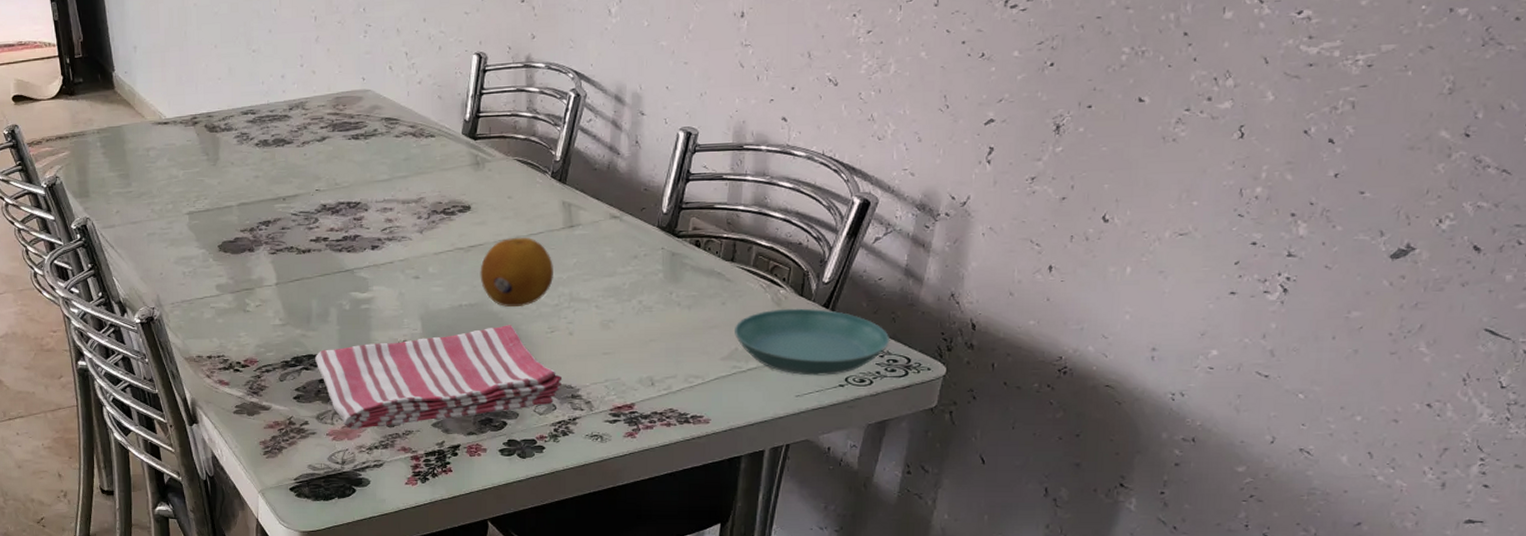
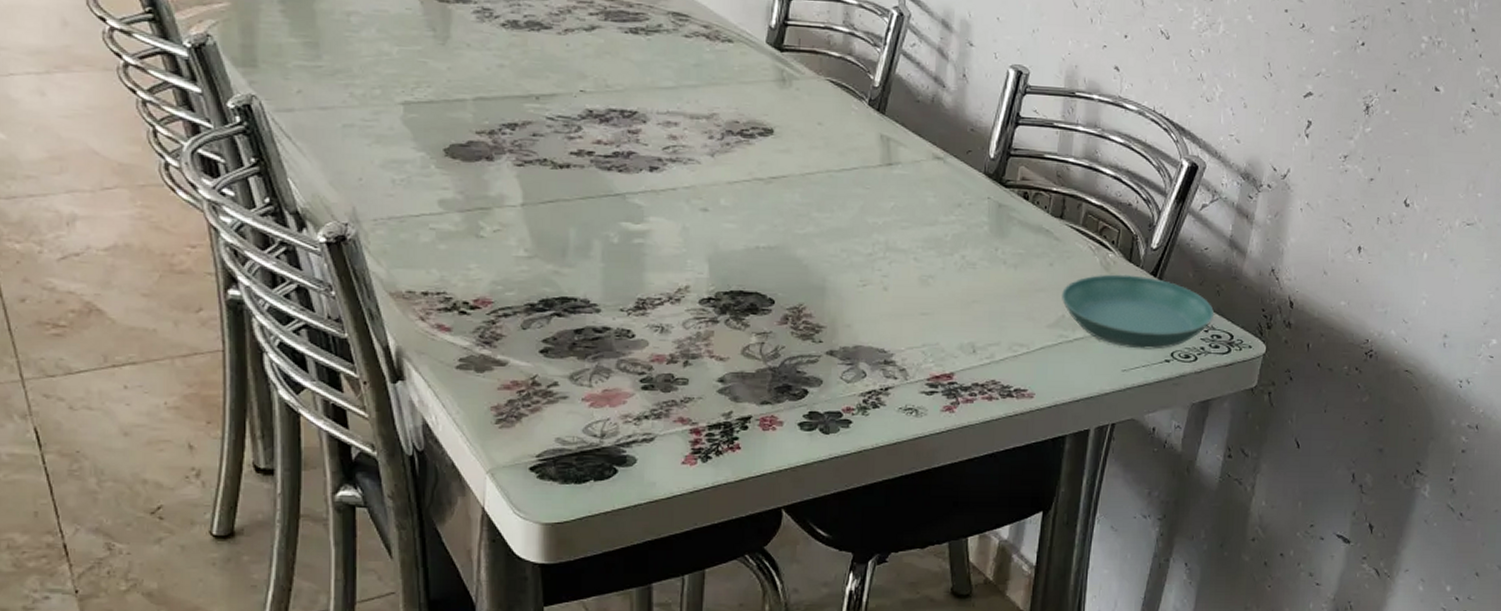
dish towel: present [315,325,563,430] -> none [571,274,875,395]
fruit: present [480,238,553,307] -> none [782,172,868,253]

